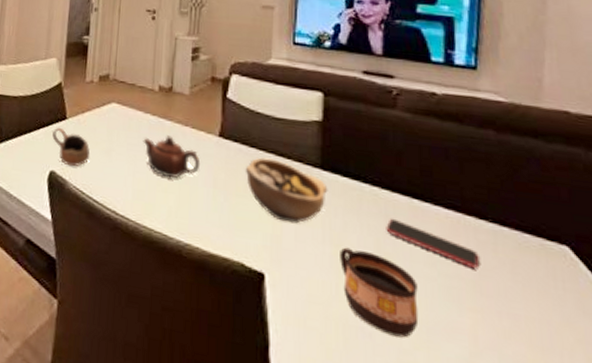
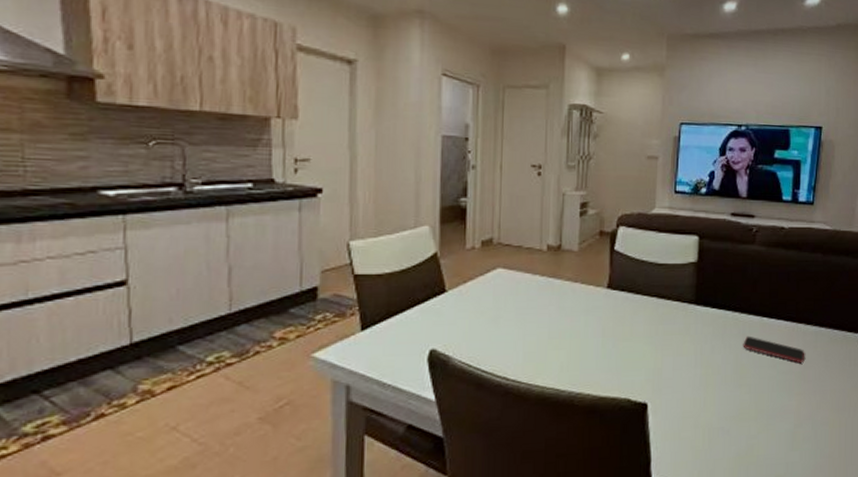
cup: present [52,128,91,167] -> none [429,303,476,341]
teapot: present [143,135,201,178] -> none [532,294,590,335]
bowl: present [245,157,328,224] -> none [631,302,700,356]
cup: present [340,247,419,338] -> none [708,366,763,428]

